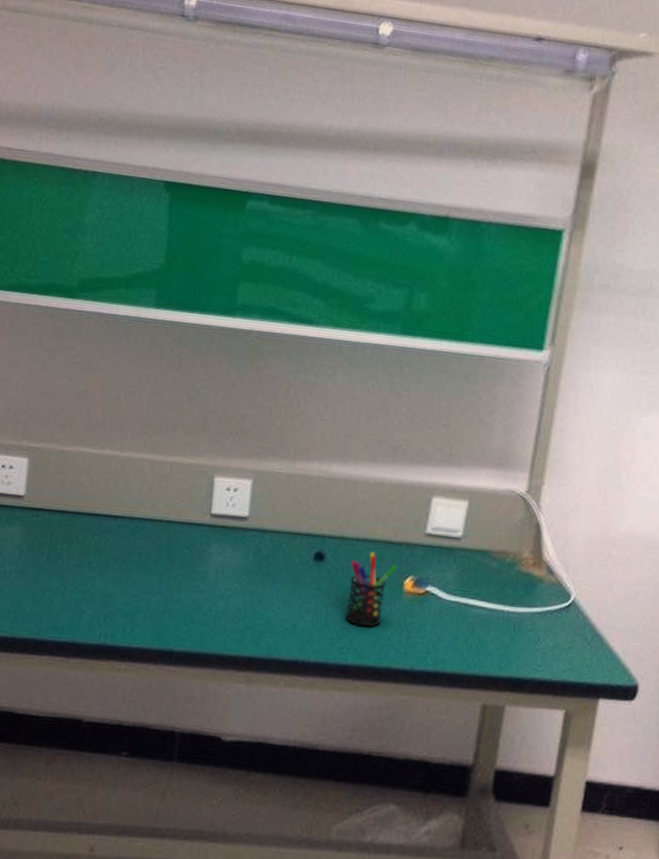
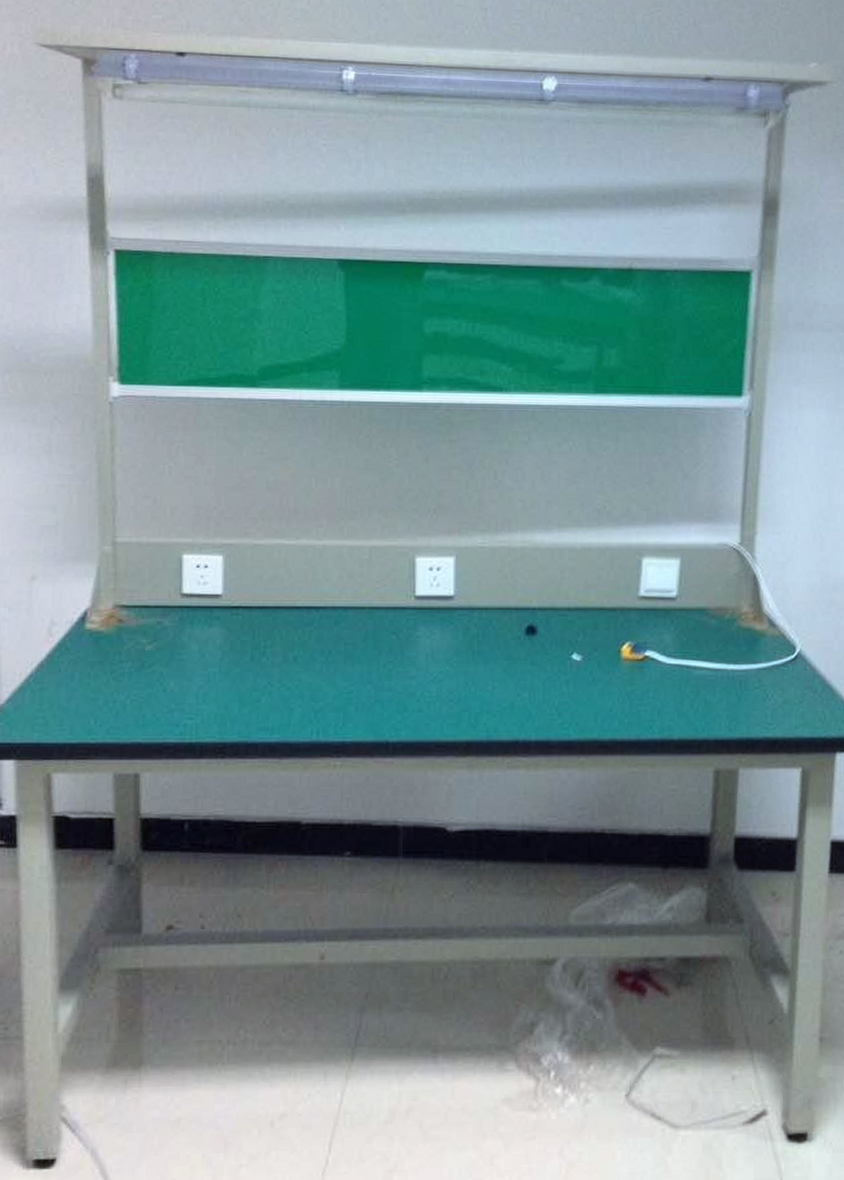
pen holder: present [345,551,398,627] -> none [564,620,613,699]

